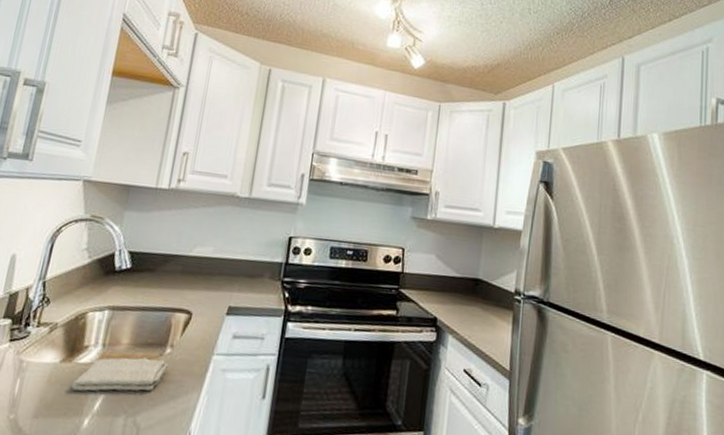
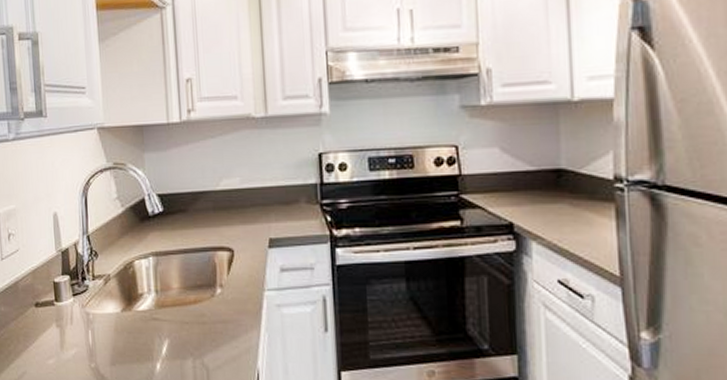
washcloth: present [71,357,169,392] -> none [137,300,223,337]

